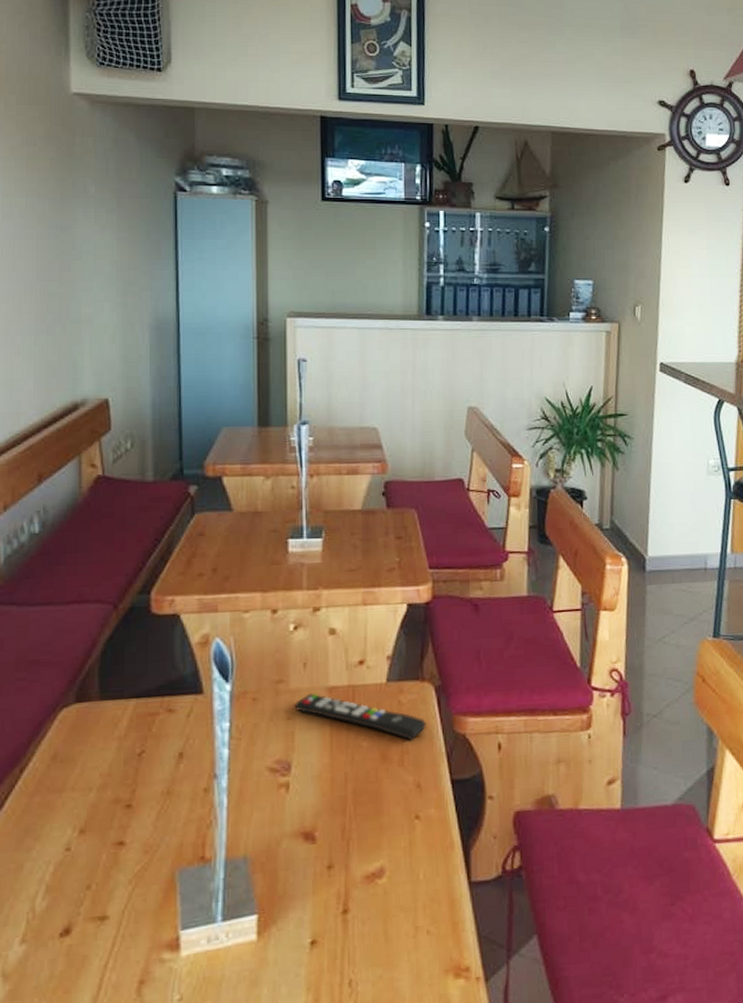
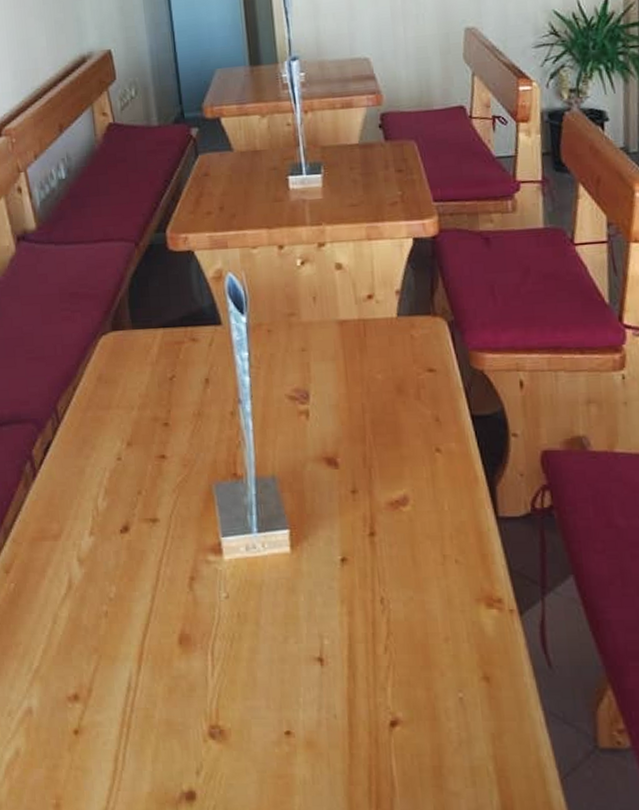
remote control: present [294,693,426,741] -> none [307,326,441,375]

